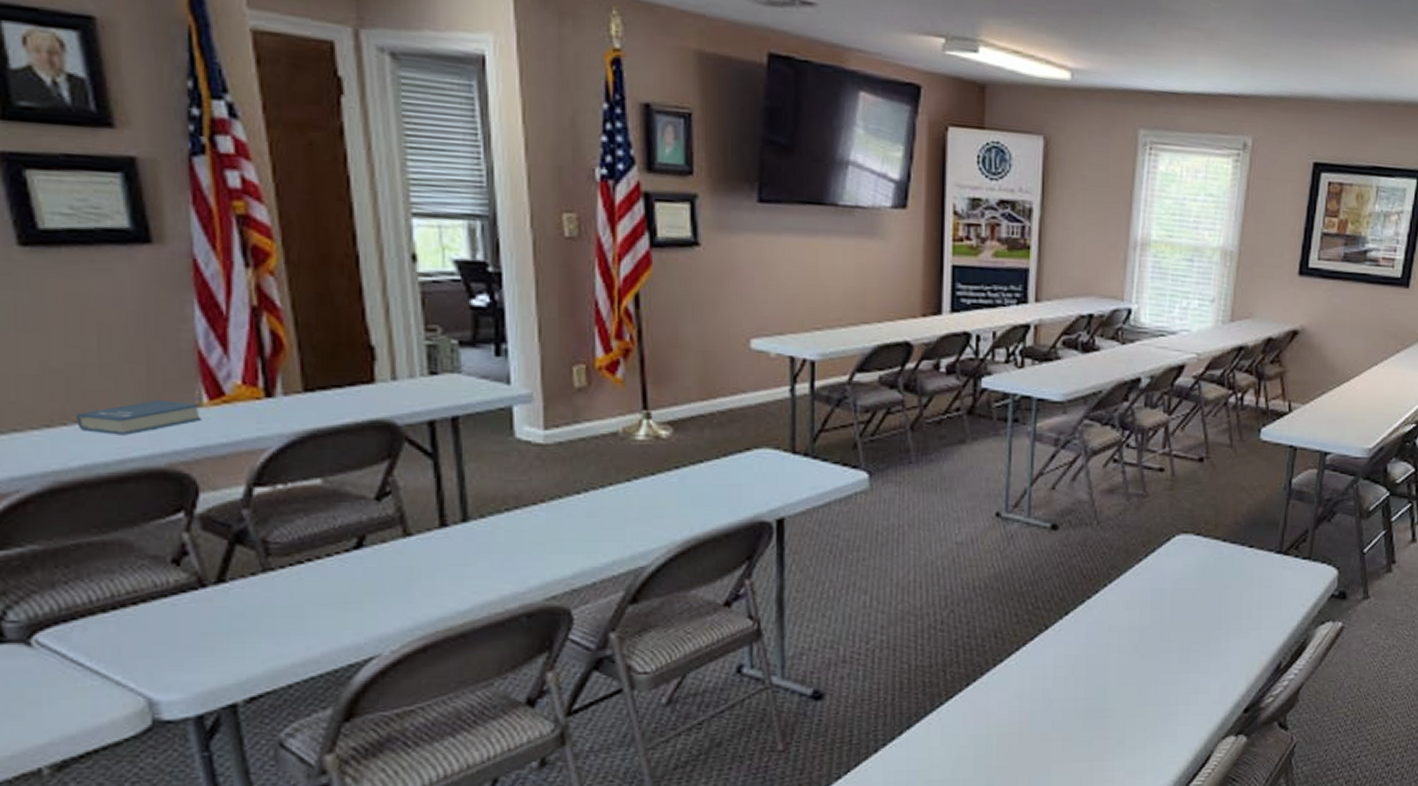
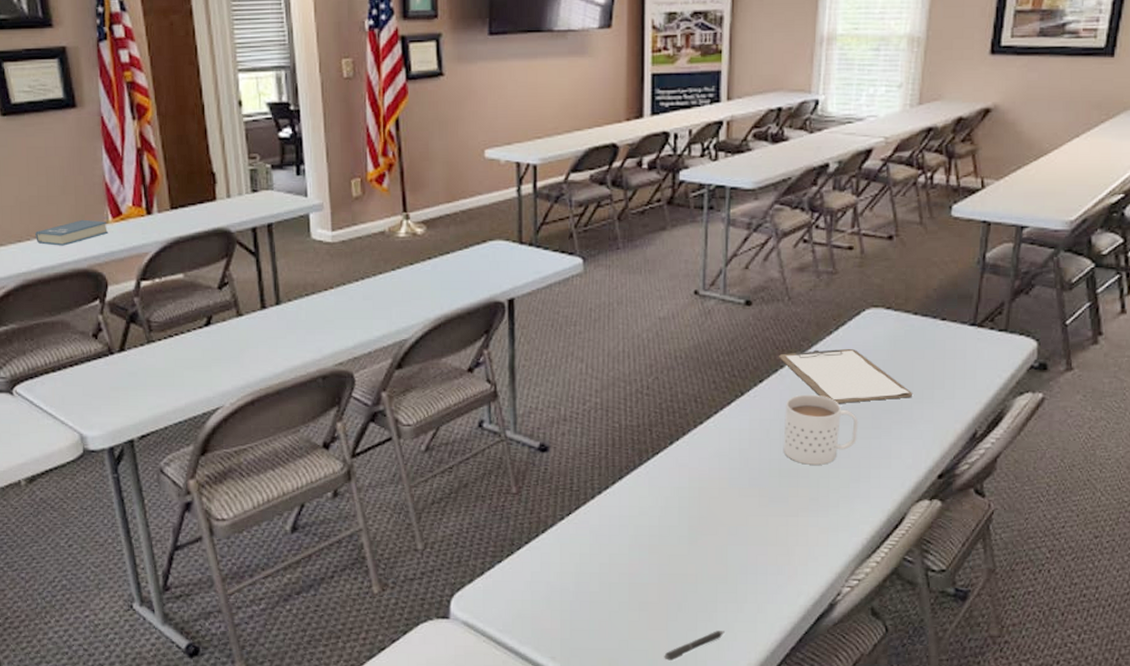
clipboard: none [1086,577,1220,636] -> present [779,348,912,403]
mug: none [1089,627,1167,704] -> present [783,394,859,465]

